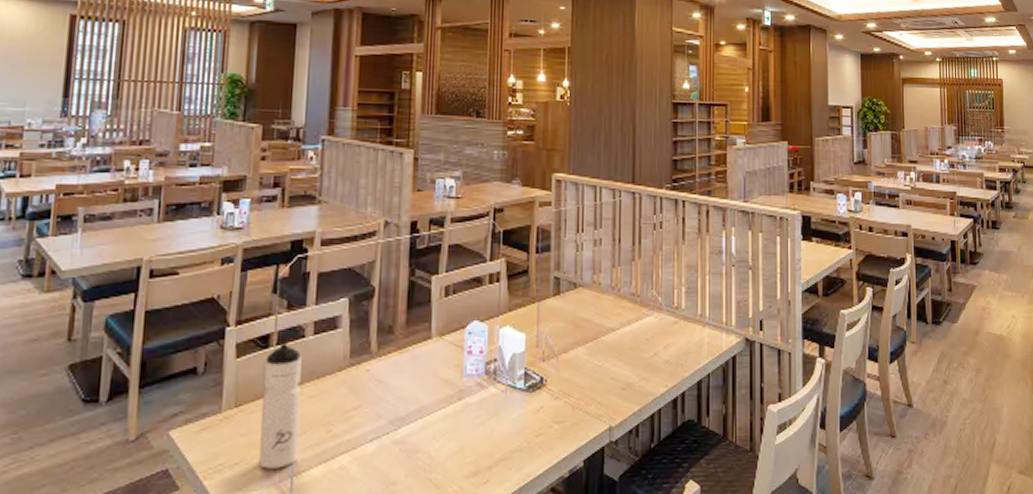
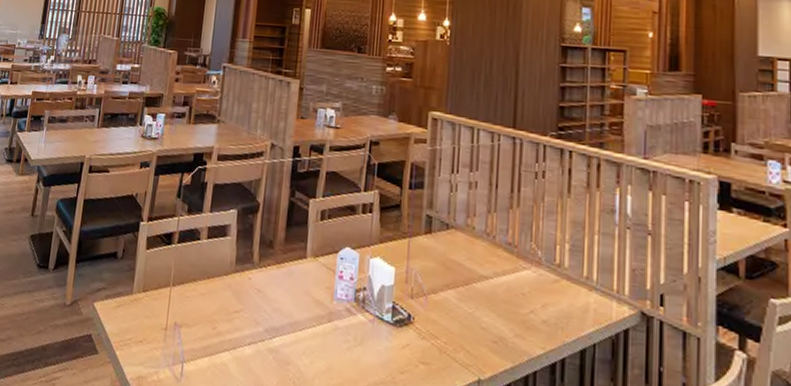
water bottle: present [259,342,302,469] -> none [158,241,196,353]

